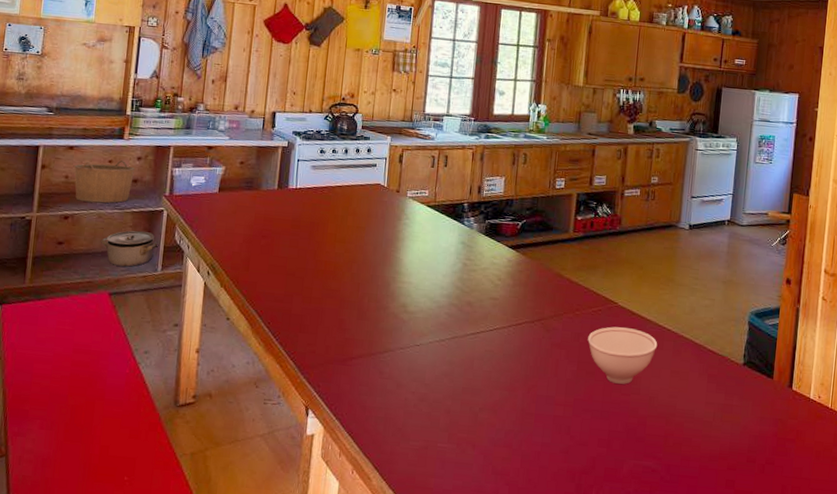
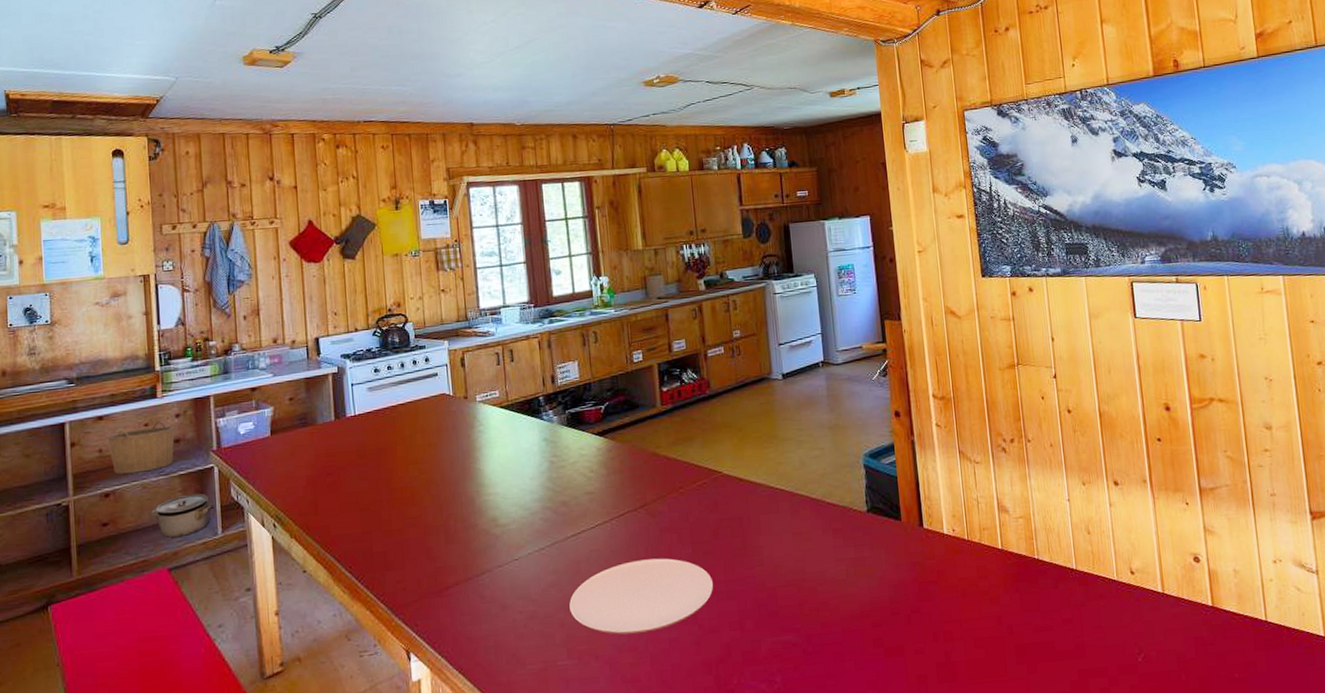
plate: none [457,367,590,434] -> present [569,558,713,635]
bowl: present [588,326,658,384] -> none [697,496,773,559]

